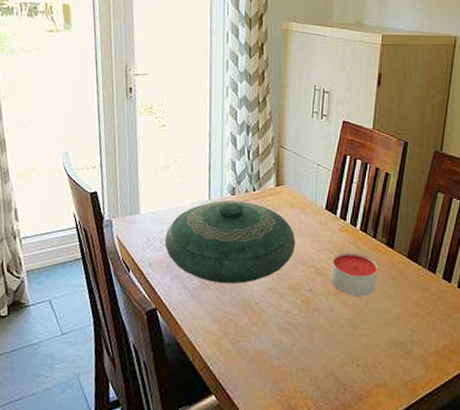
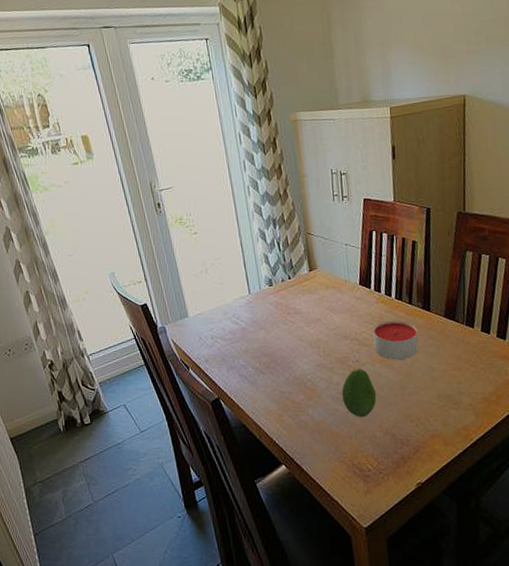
decorative bowl: present [164,200,296,284] -> none [215,290,337,368]
fruit: none [289,298,326,354] -> present [342,368,377,418]

